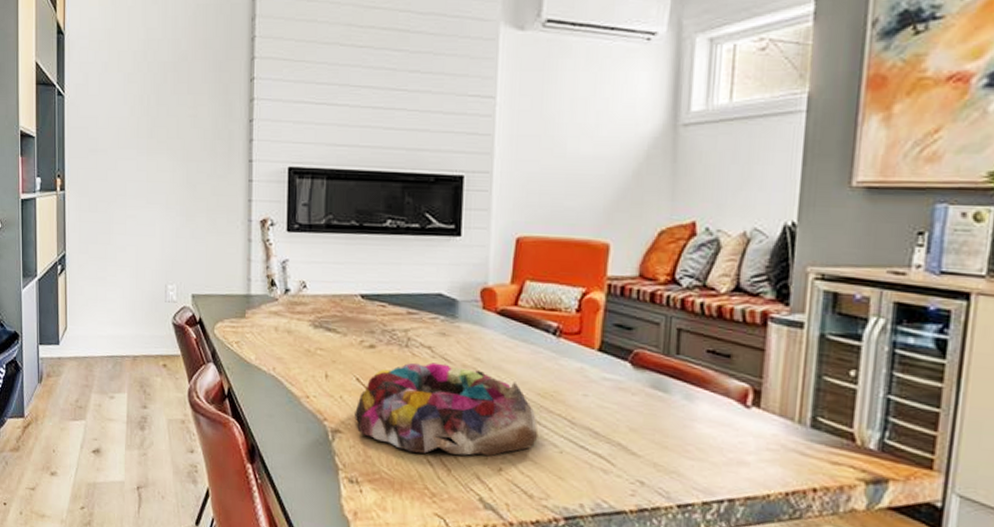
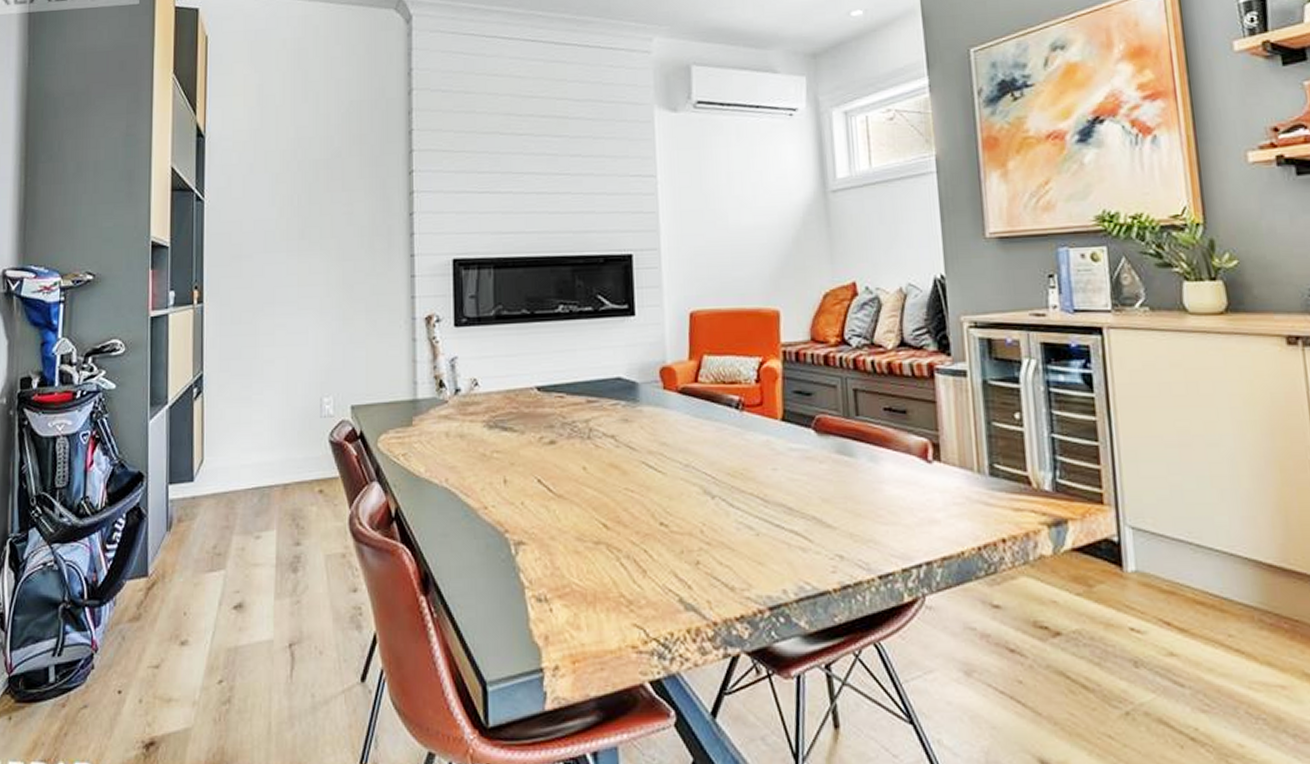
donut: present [355,362,539,457] -> none [538,452,733,556]

